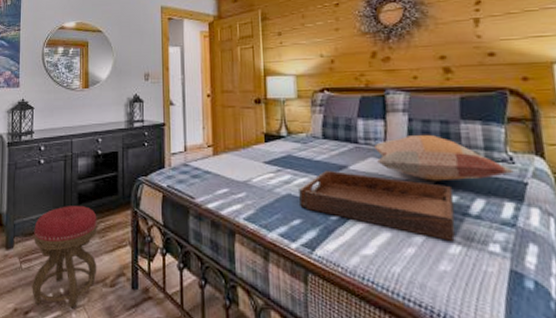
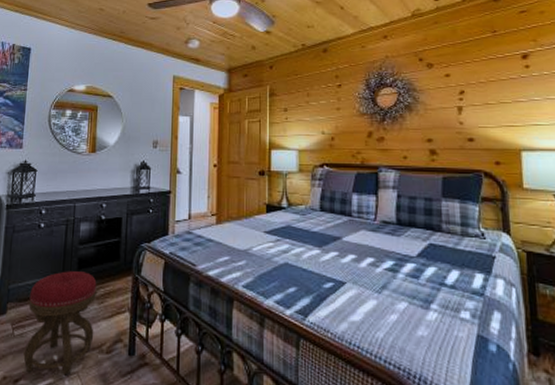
serving tray: present [299,169,455,242] -> none [296,240,433,310]
decorative pillow: present [373,134,514,181] -> none [365,210,484,254]

